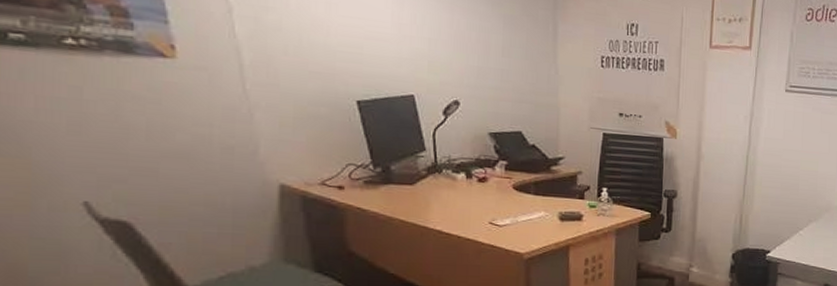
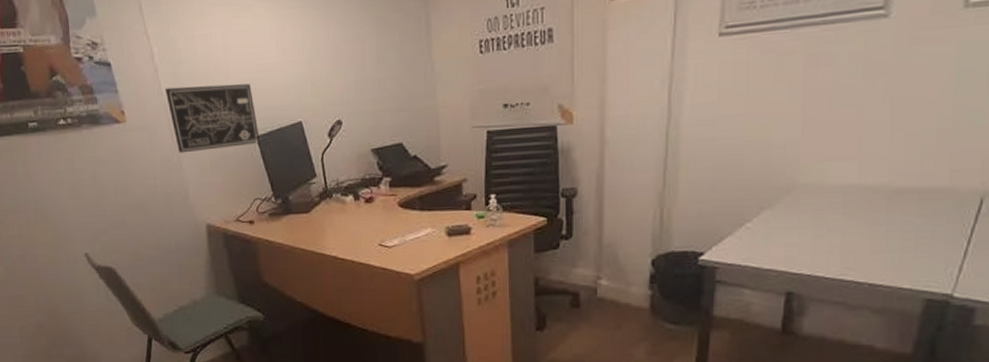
wall art: none [239,32,362,109] -> present [164,84,260,154]

